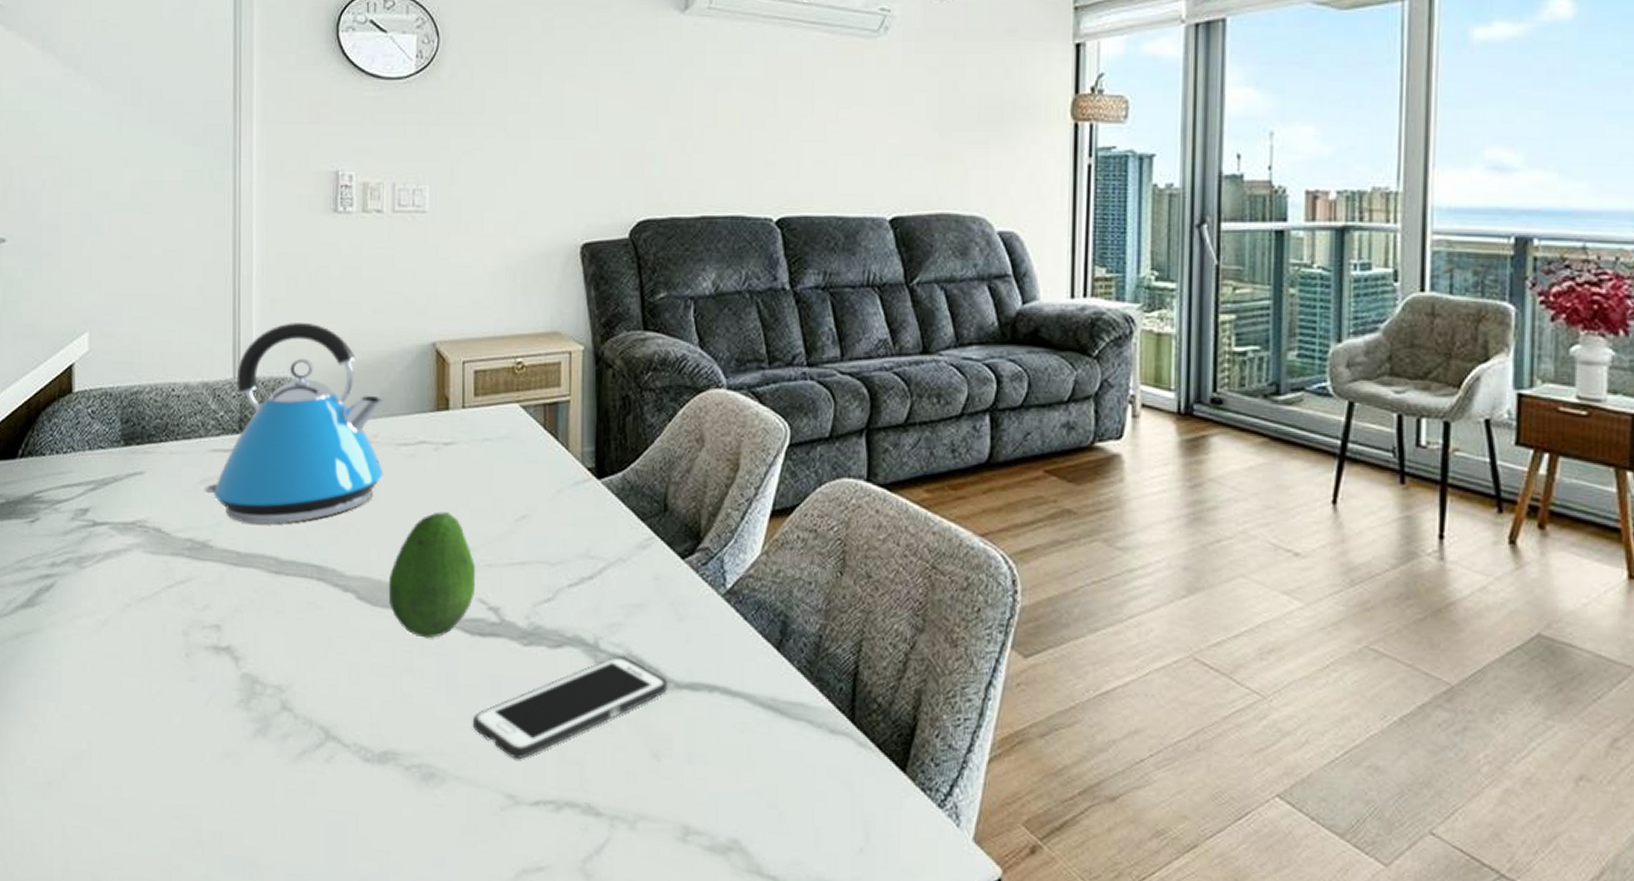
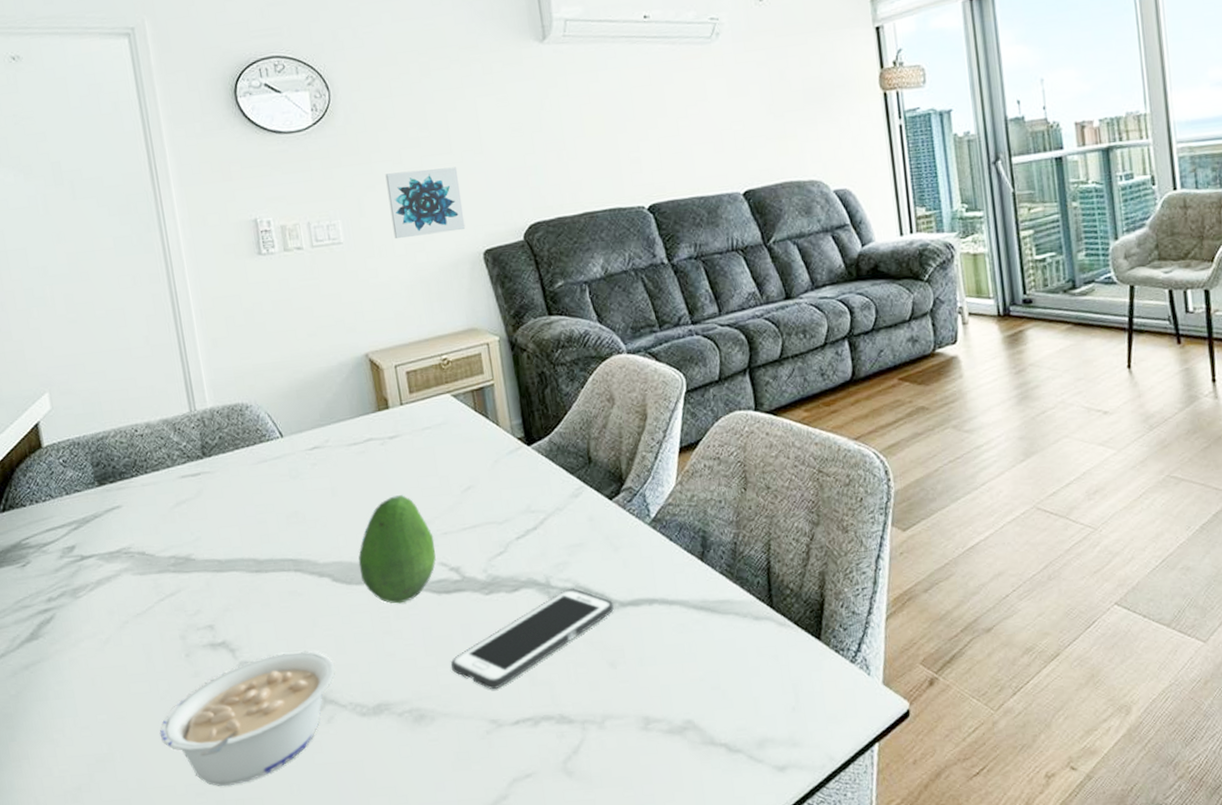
legume: none [144,671,343,815] -> present [159,651,335,787]
kettle: present [204,323,384,524] -> none [179,353,340,535]
wall art: none [485,140,566,217] -> present [385,167,466,239]

